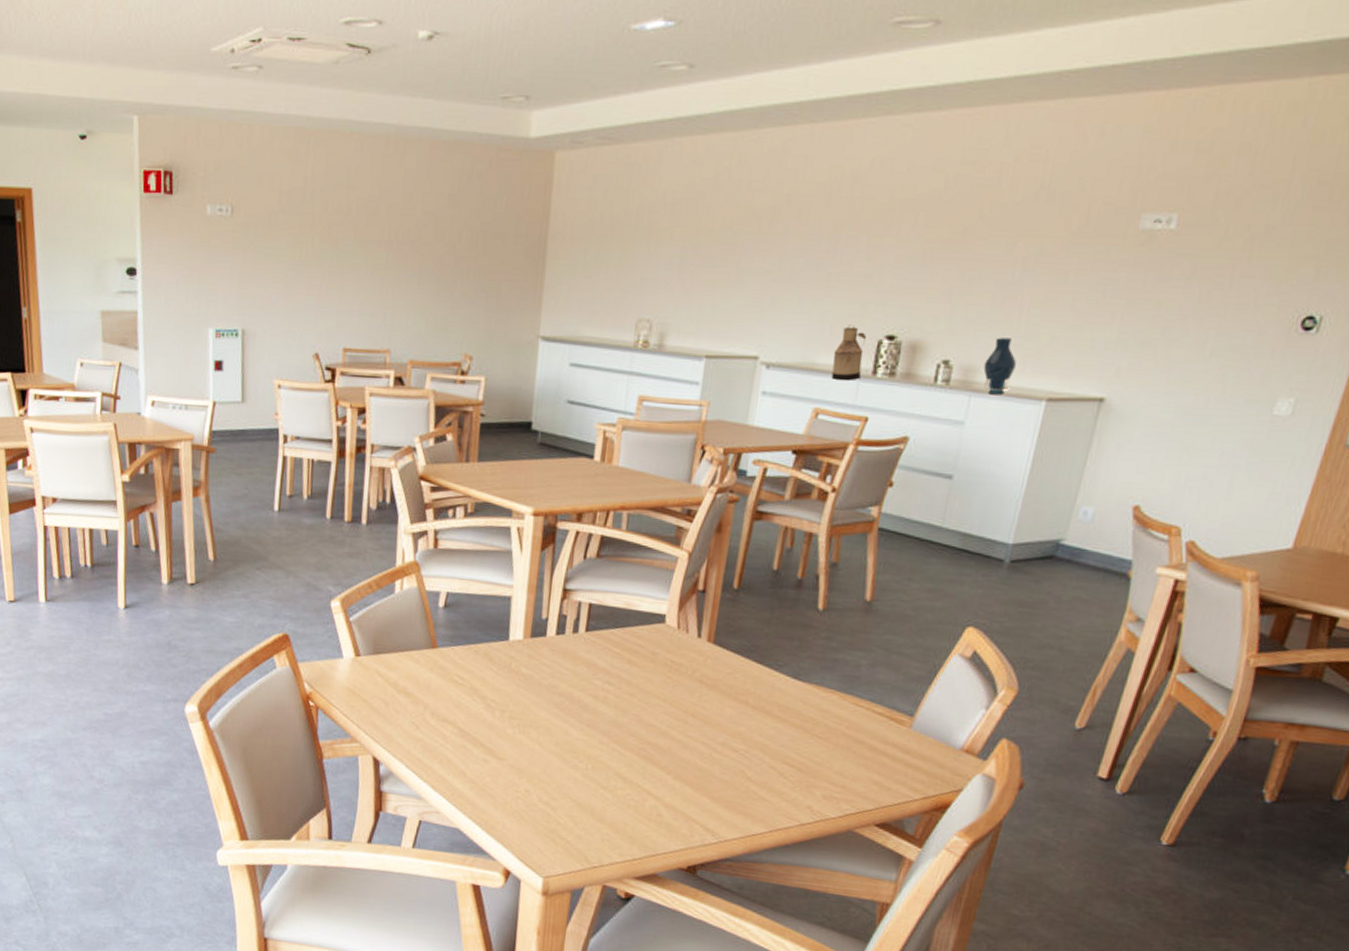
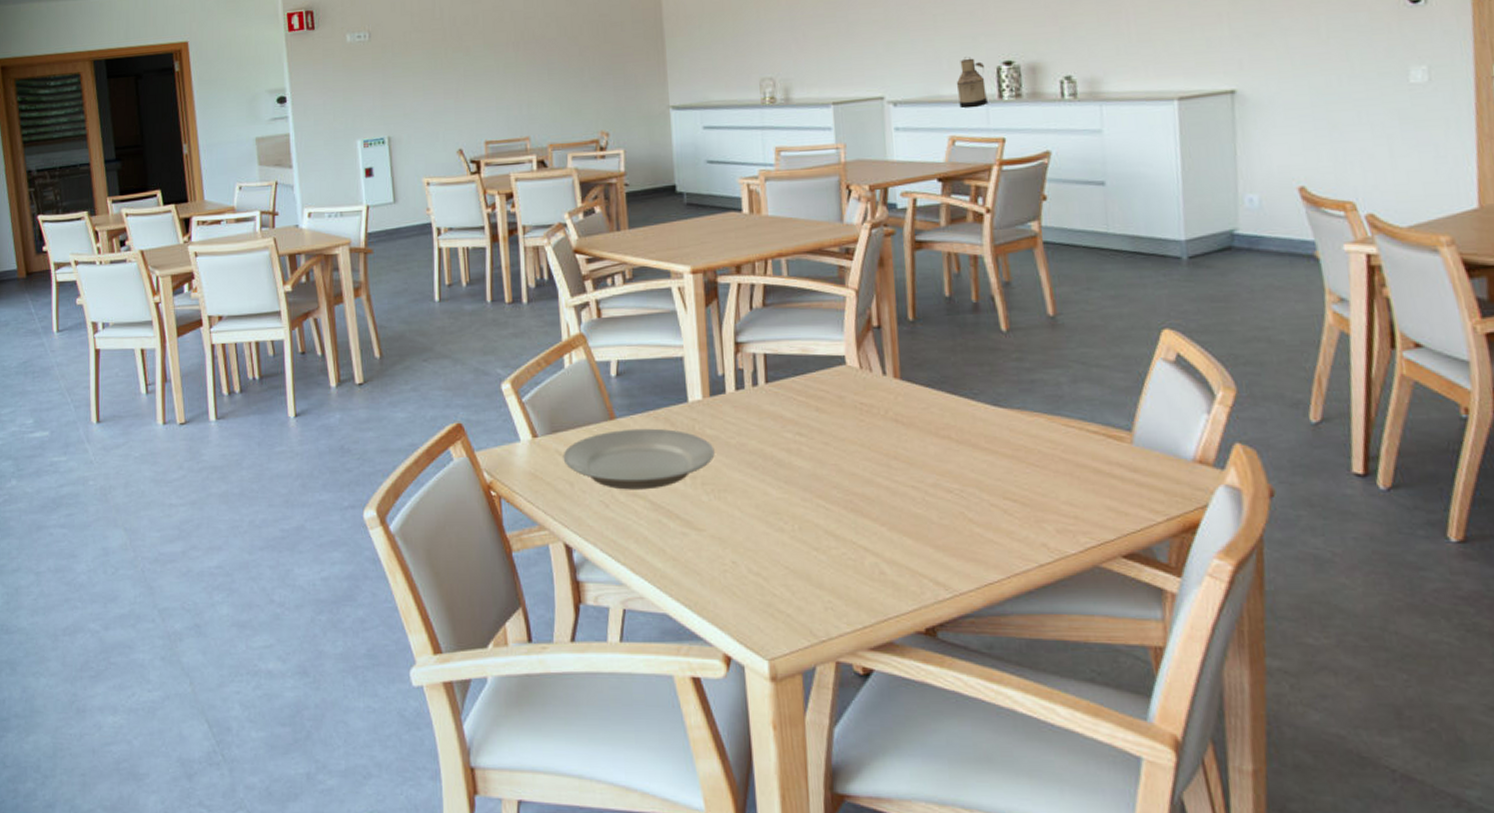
plate: none [382,658,527,717] -> present [563,428,715,490]
vase: present [983,337,1016,395] -> none [1106,48,1138,101]

